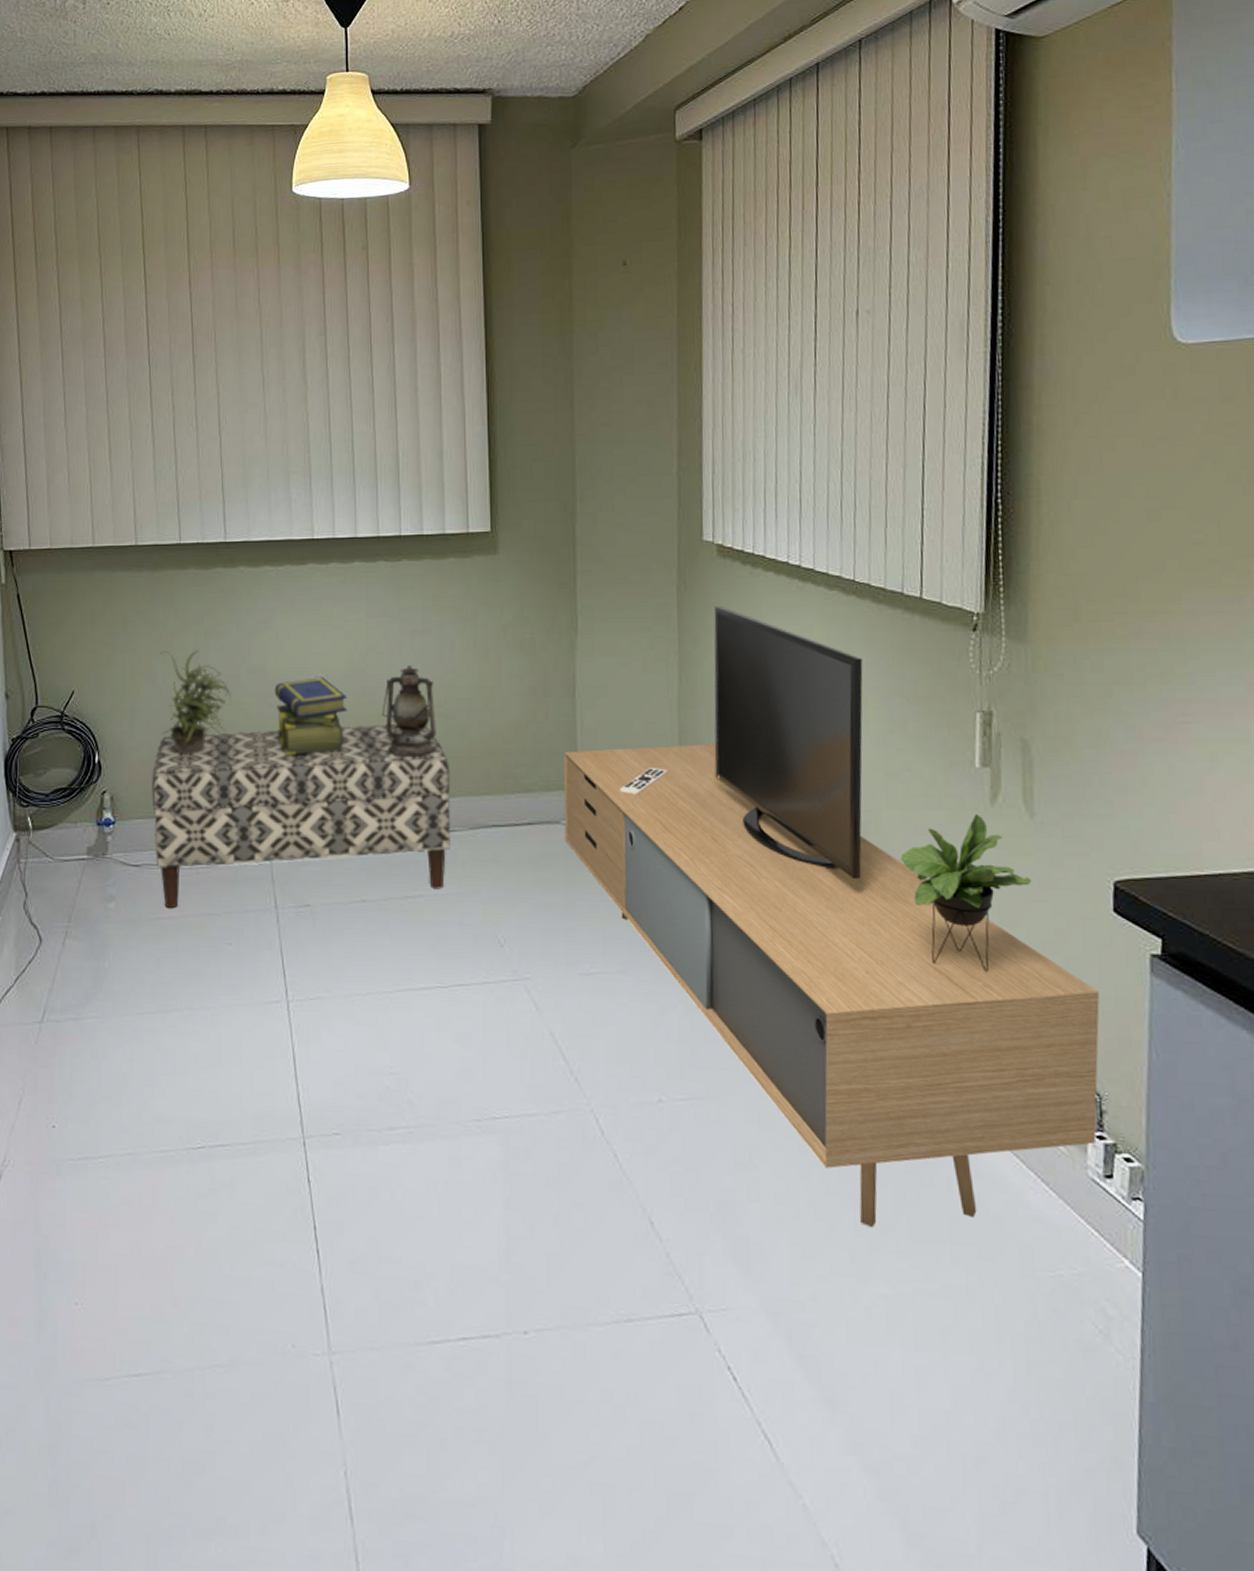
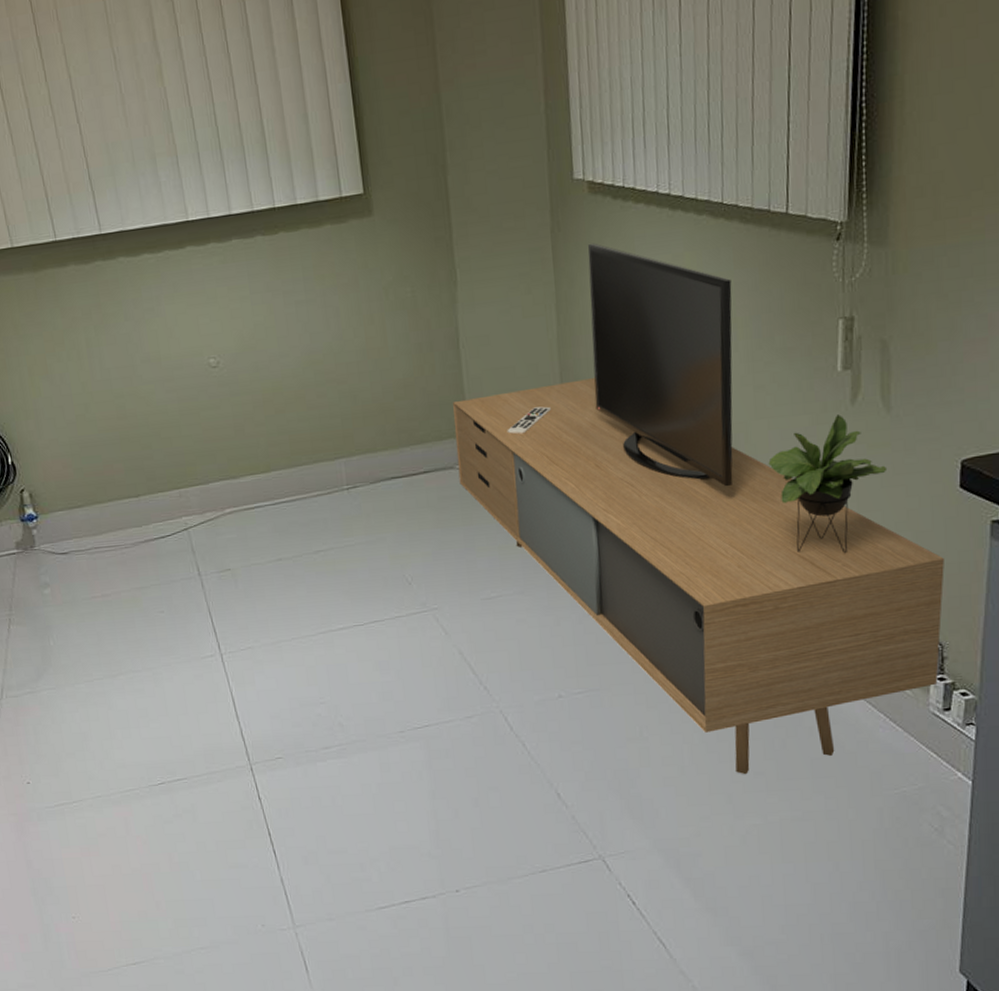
bench: present [152,724,451,909] -> none [65,393,354,588]
potted plant: present [159,650,231,754] -> none [53,345,132,446]
stack of books: present [274,677,348,755] -> none [170,358,244,436]
lantern: present [381,666,436,758] -> none [276,337,331,426]

